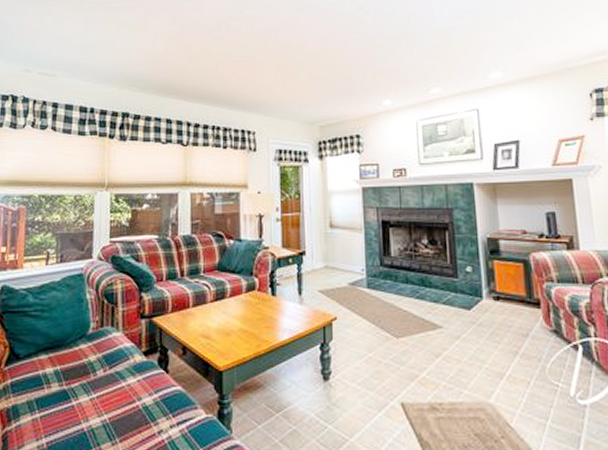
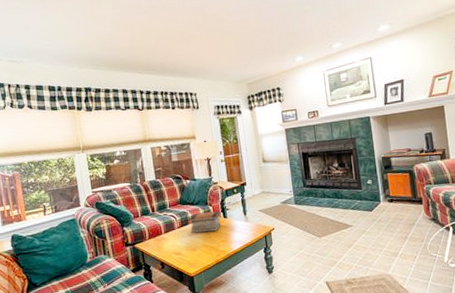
book stack: none [226,286,268,312] -> present [189,211,221,234]

